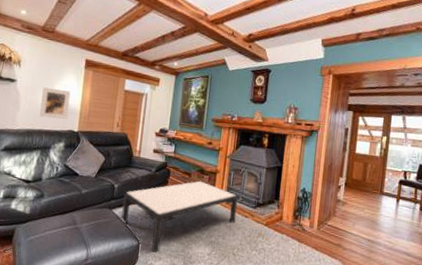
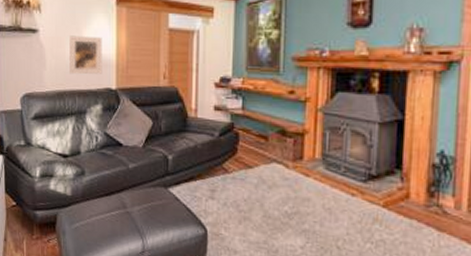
coffee table: present [121,181,238,253] -> none [180,146,339,245]

